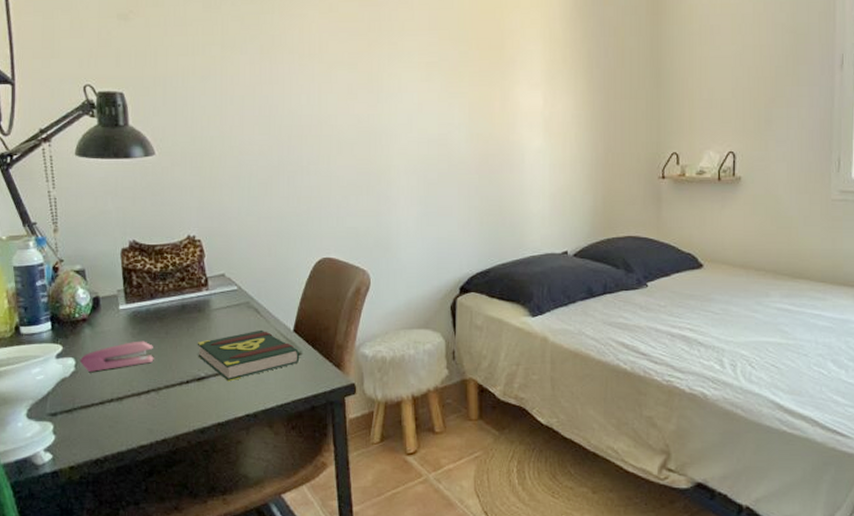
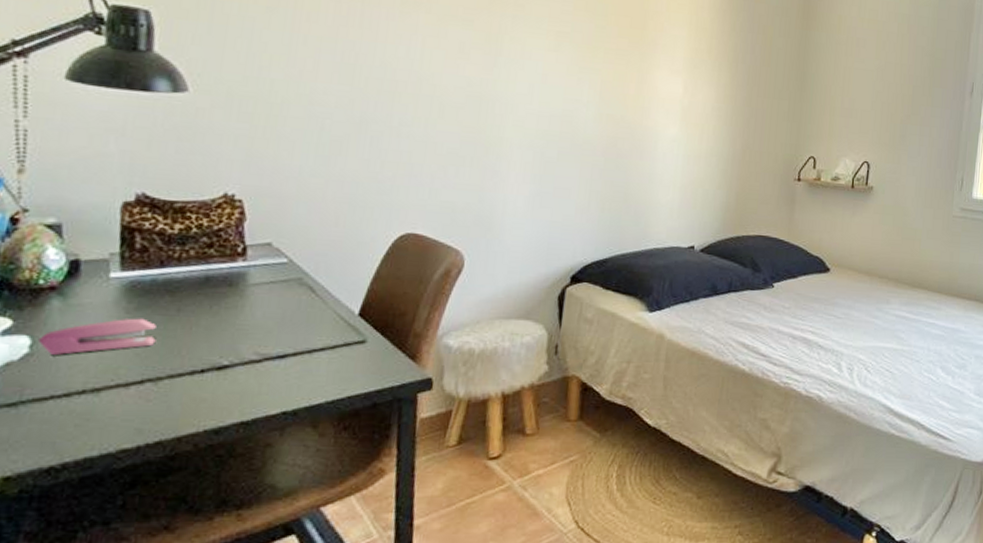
book: present [197,329,300,382] -> none [221,311,364,372]

